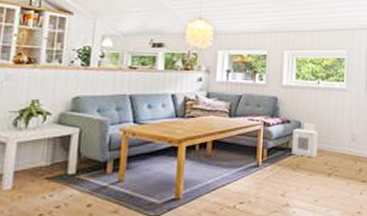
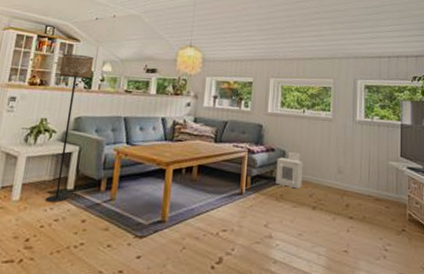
floor lamp: none [42,27,92,189] -> present [44,53,95,203]

